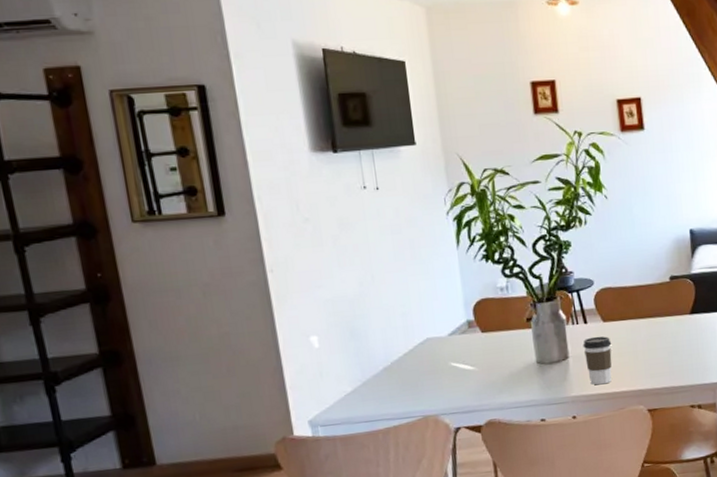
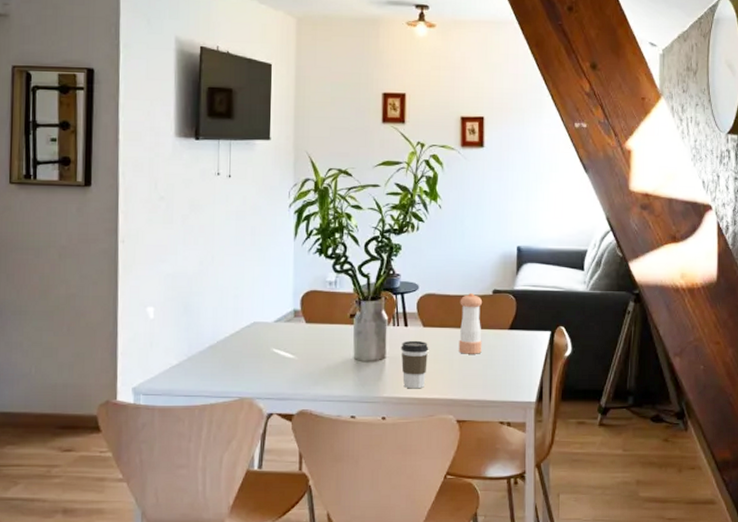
pepper shaker: none [637,282,665,344] -> present [459,293,483,354]

